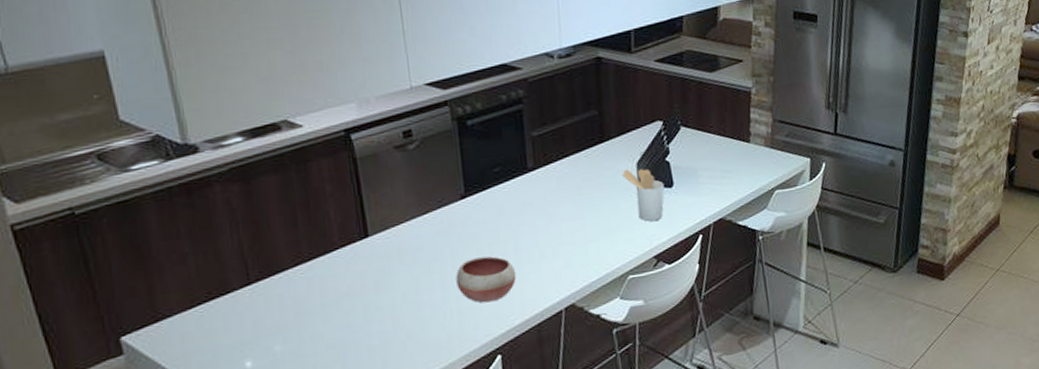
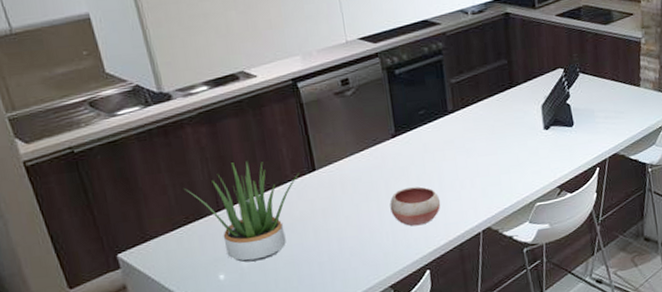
potted plant: none [208,225,349,347] -> present [185,161,299,263]
utensil holder: present [621,169,665,221] -> none [528,110,566,156]

